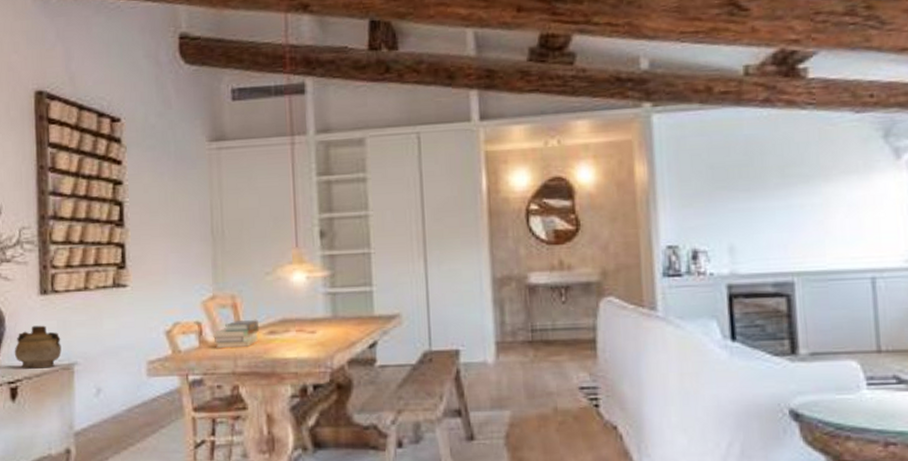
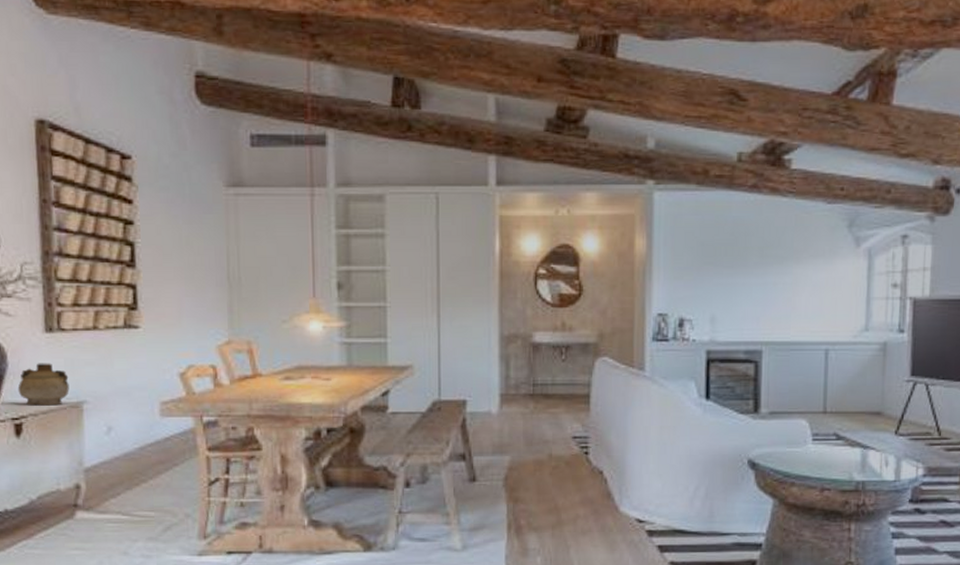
books: present [213,319,260,349] -> none [228,365,275,392]

